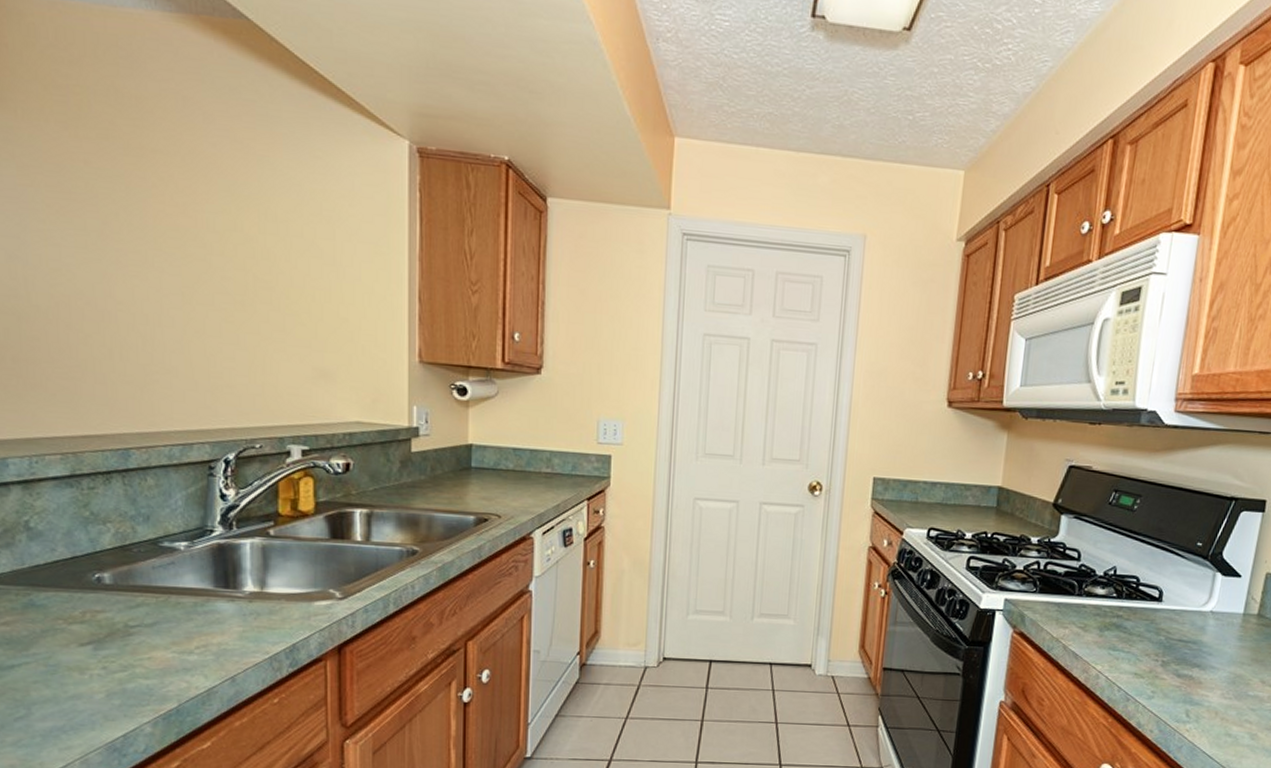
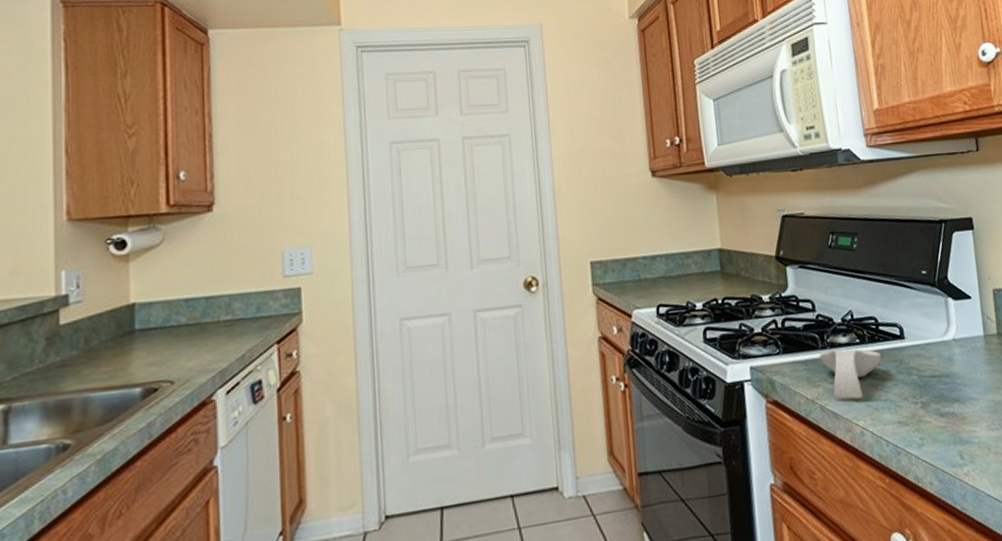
spoon rest: none [1073,598,1135,646] -> present [818,348,882,399]

